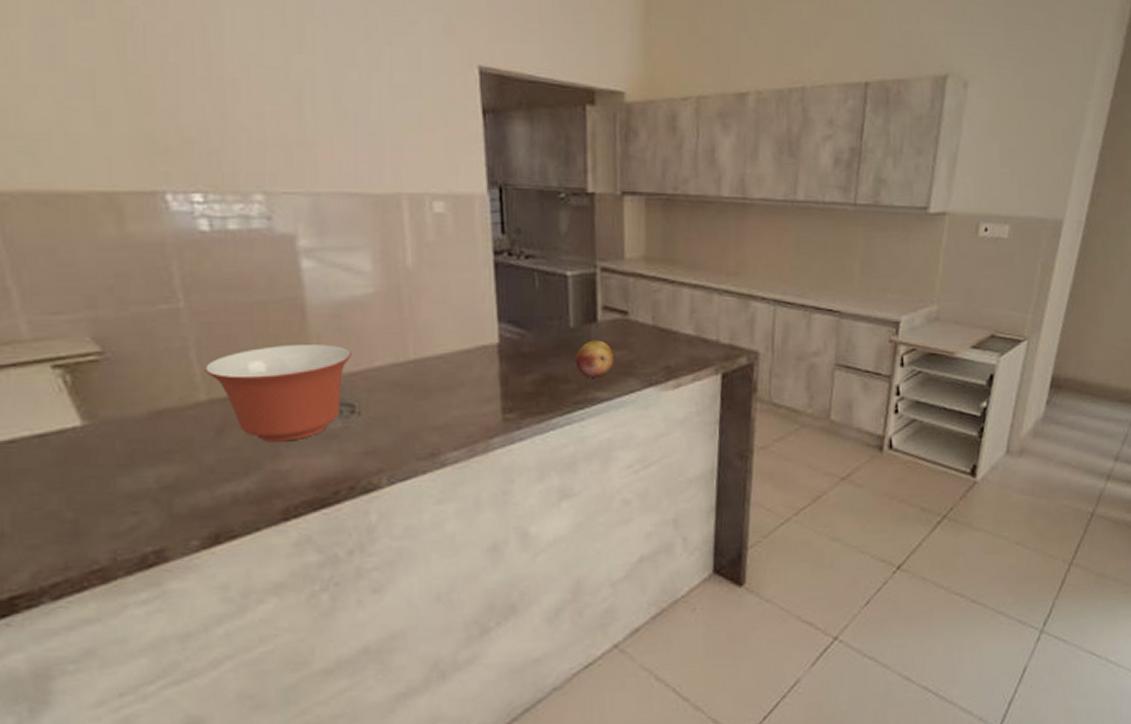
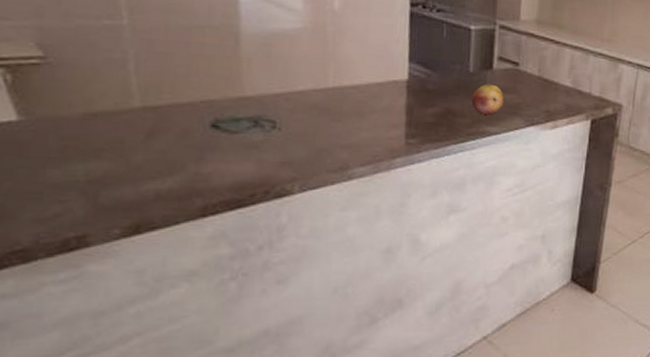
mixing bowl: present [205,344,351,442] -> none [141,65,278,149]

